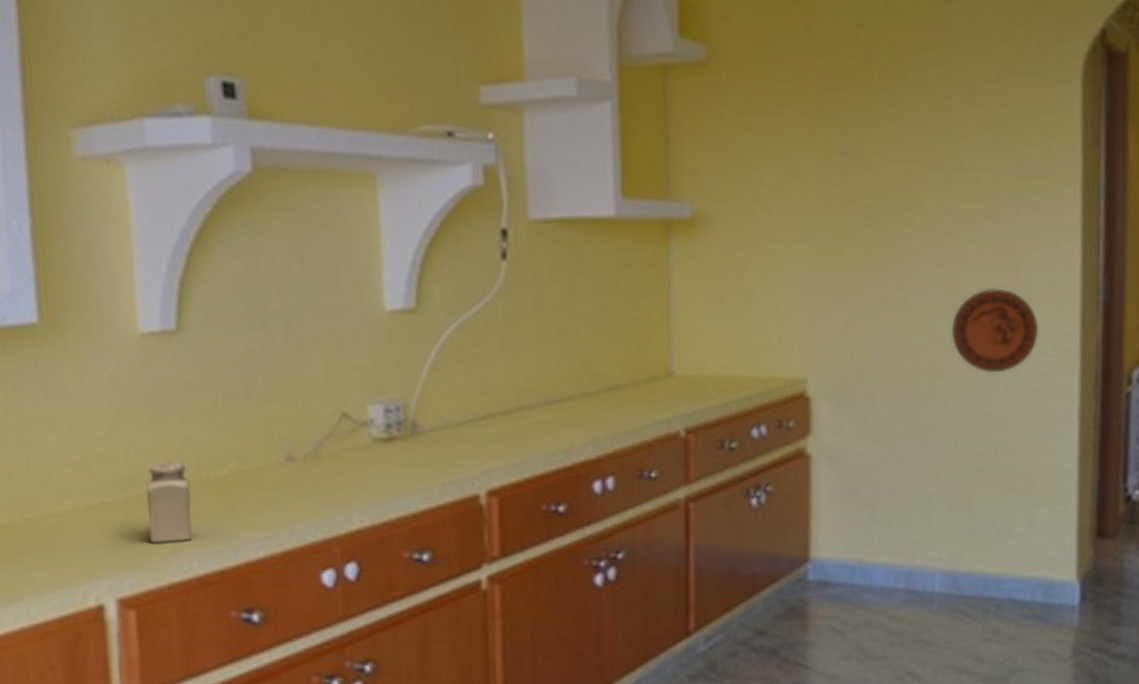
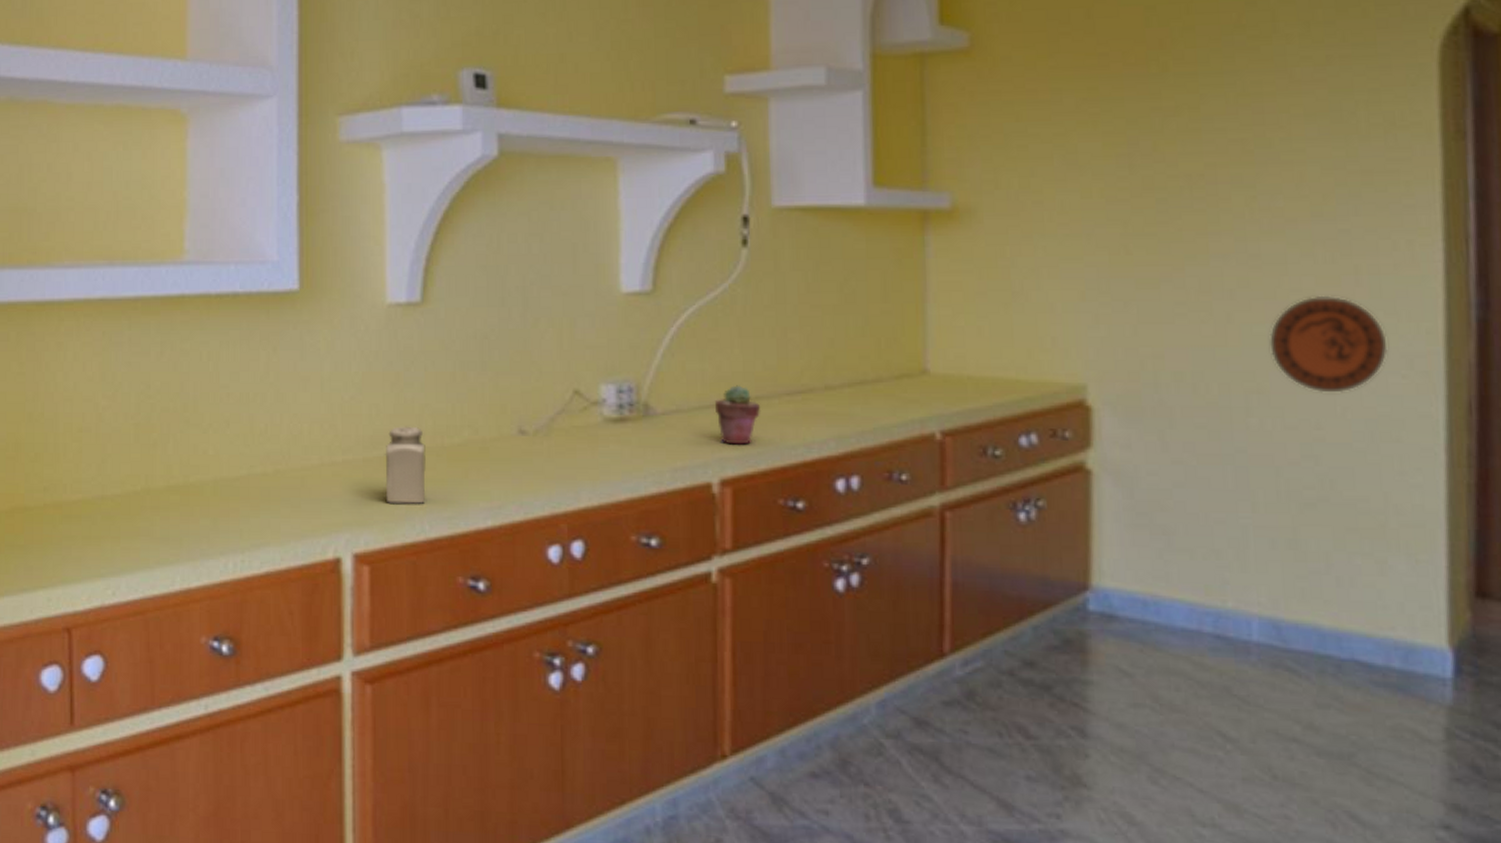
potted succulent: none [480,397,524,456] -> present [715,385,761,445]

